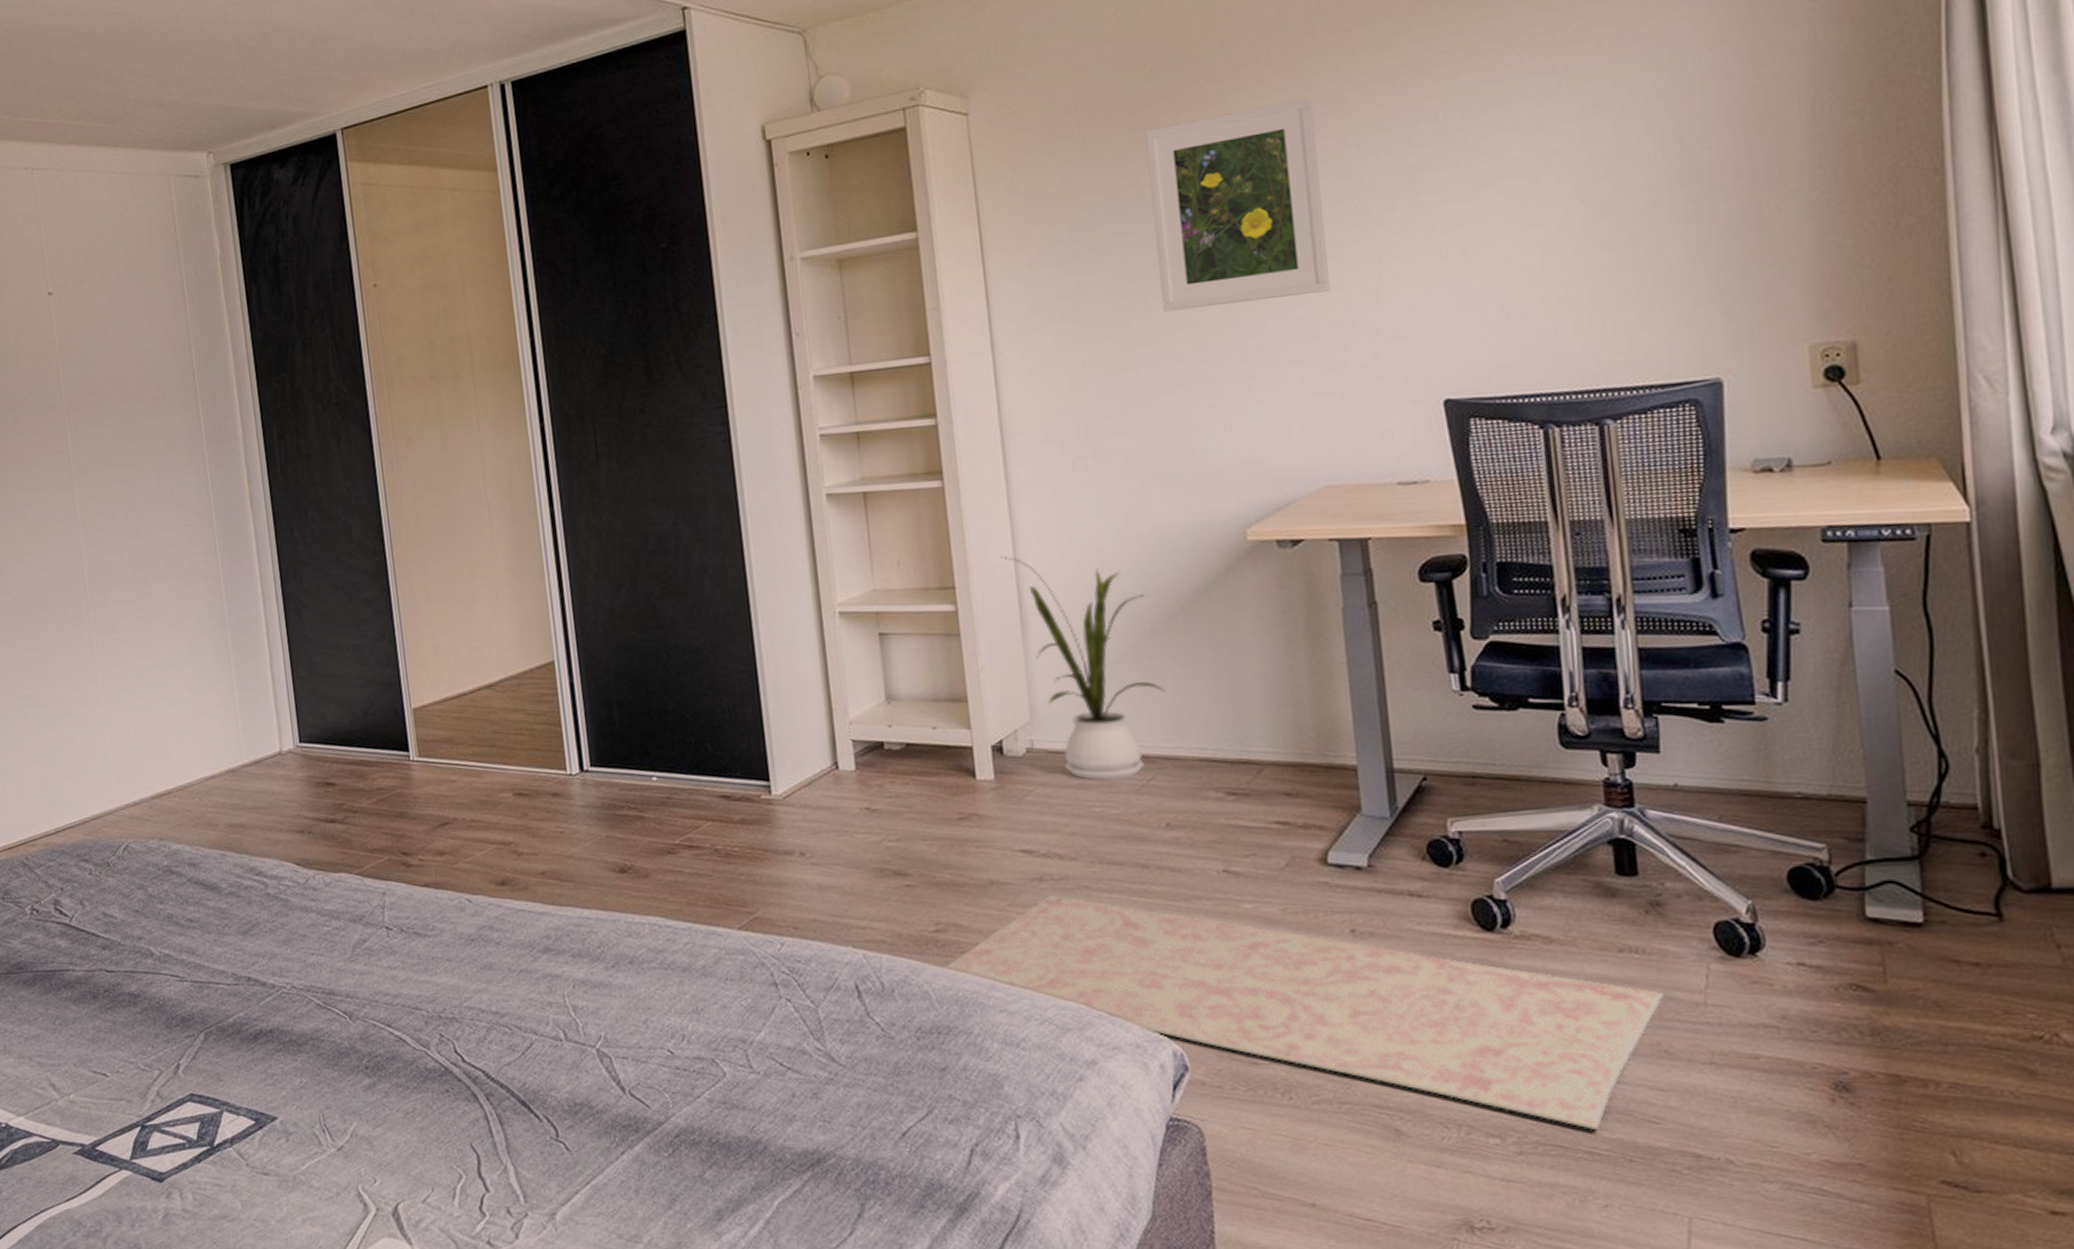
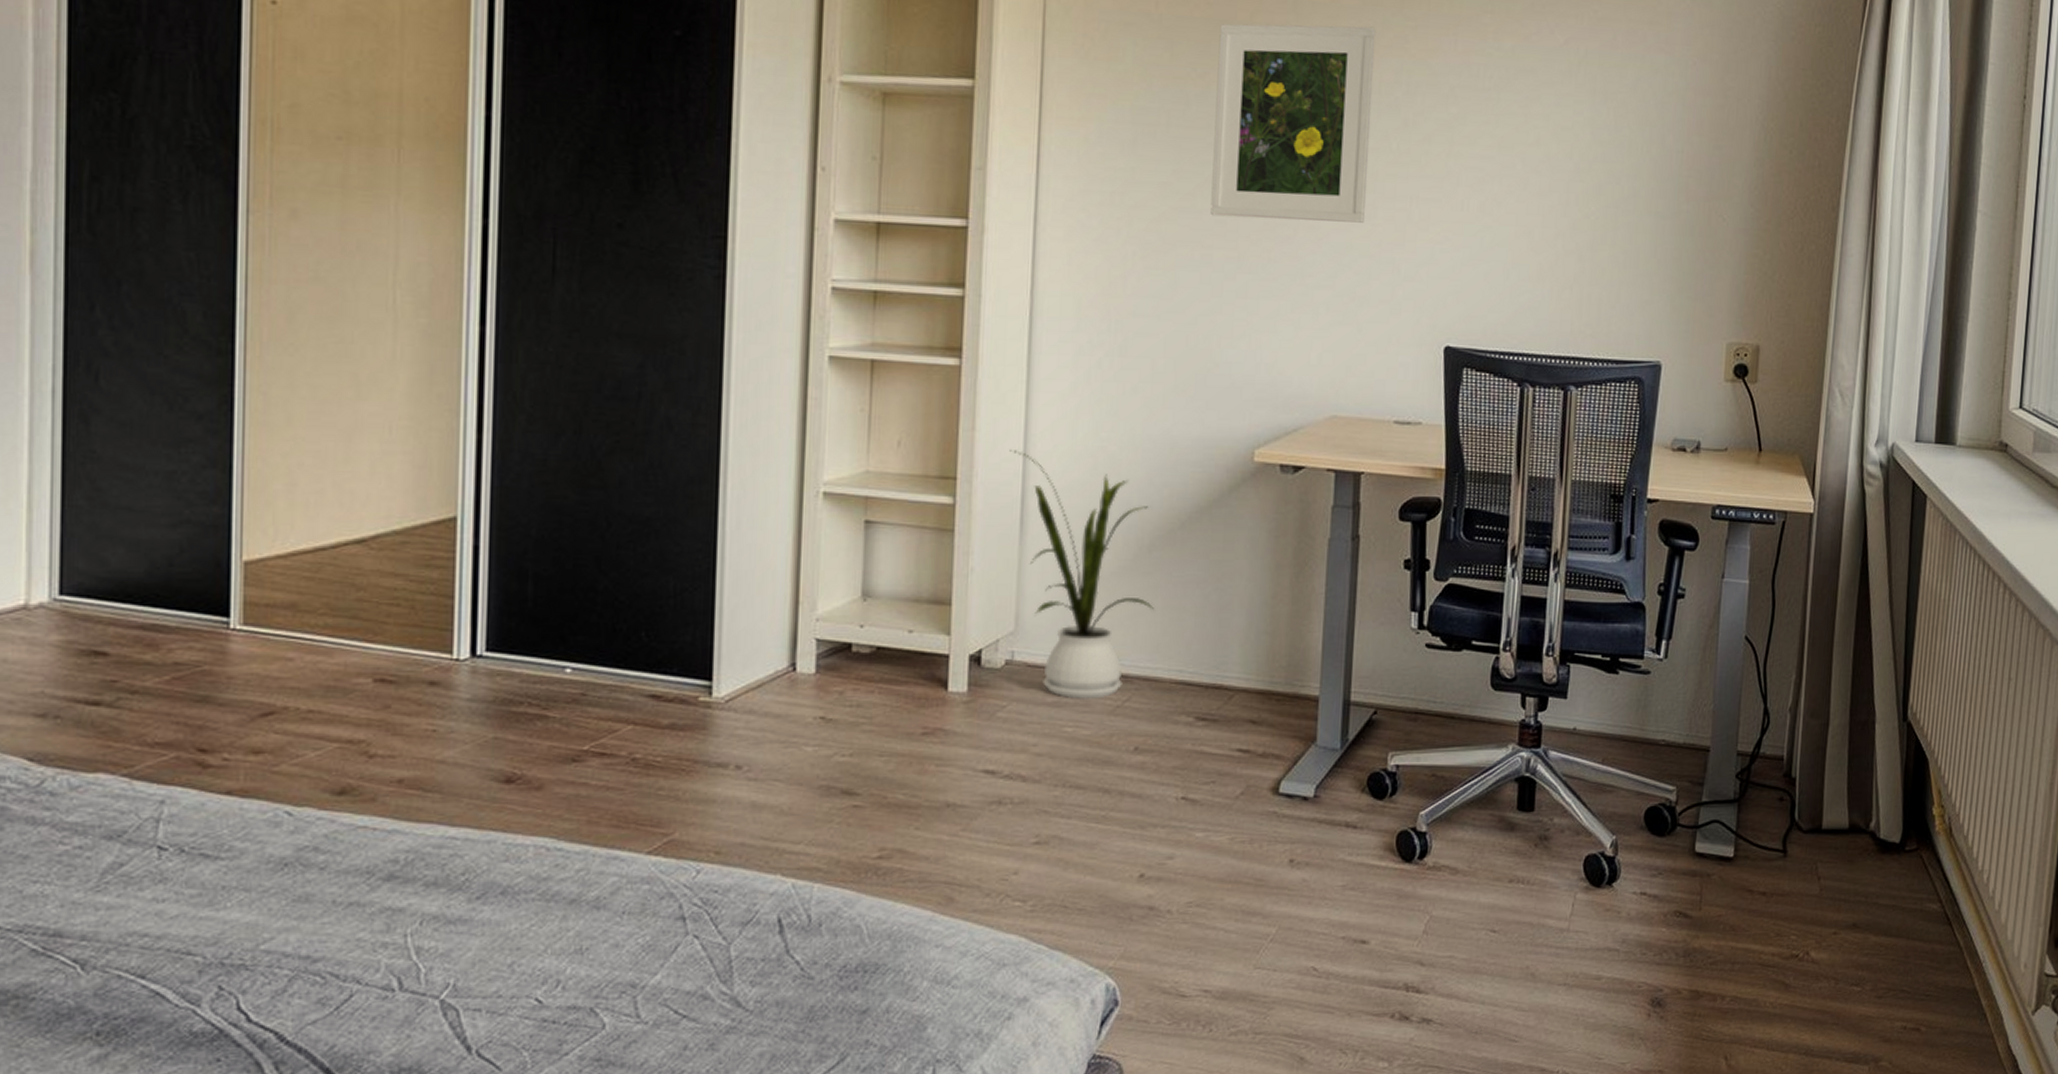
rug: present [944,894,1664,1130] -> none [882,819,1538,1050]

